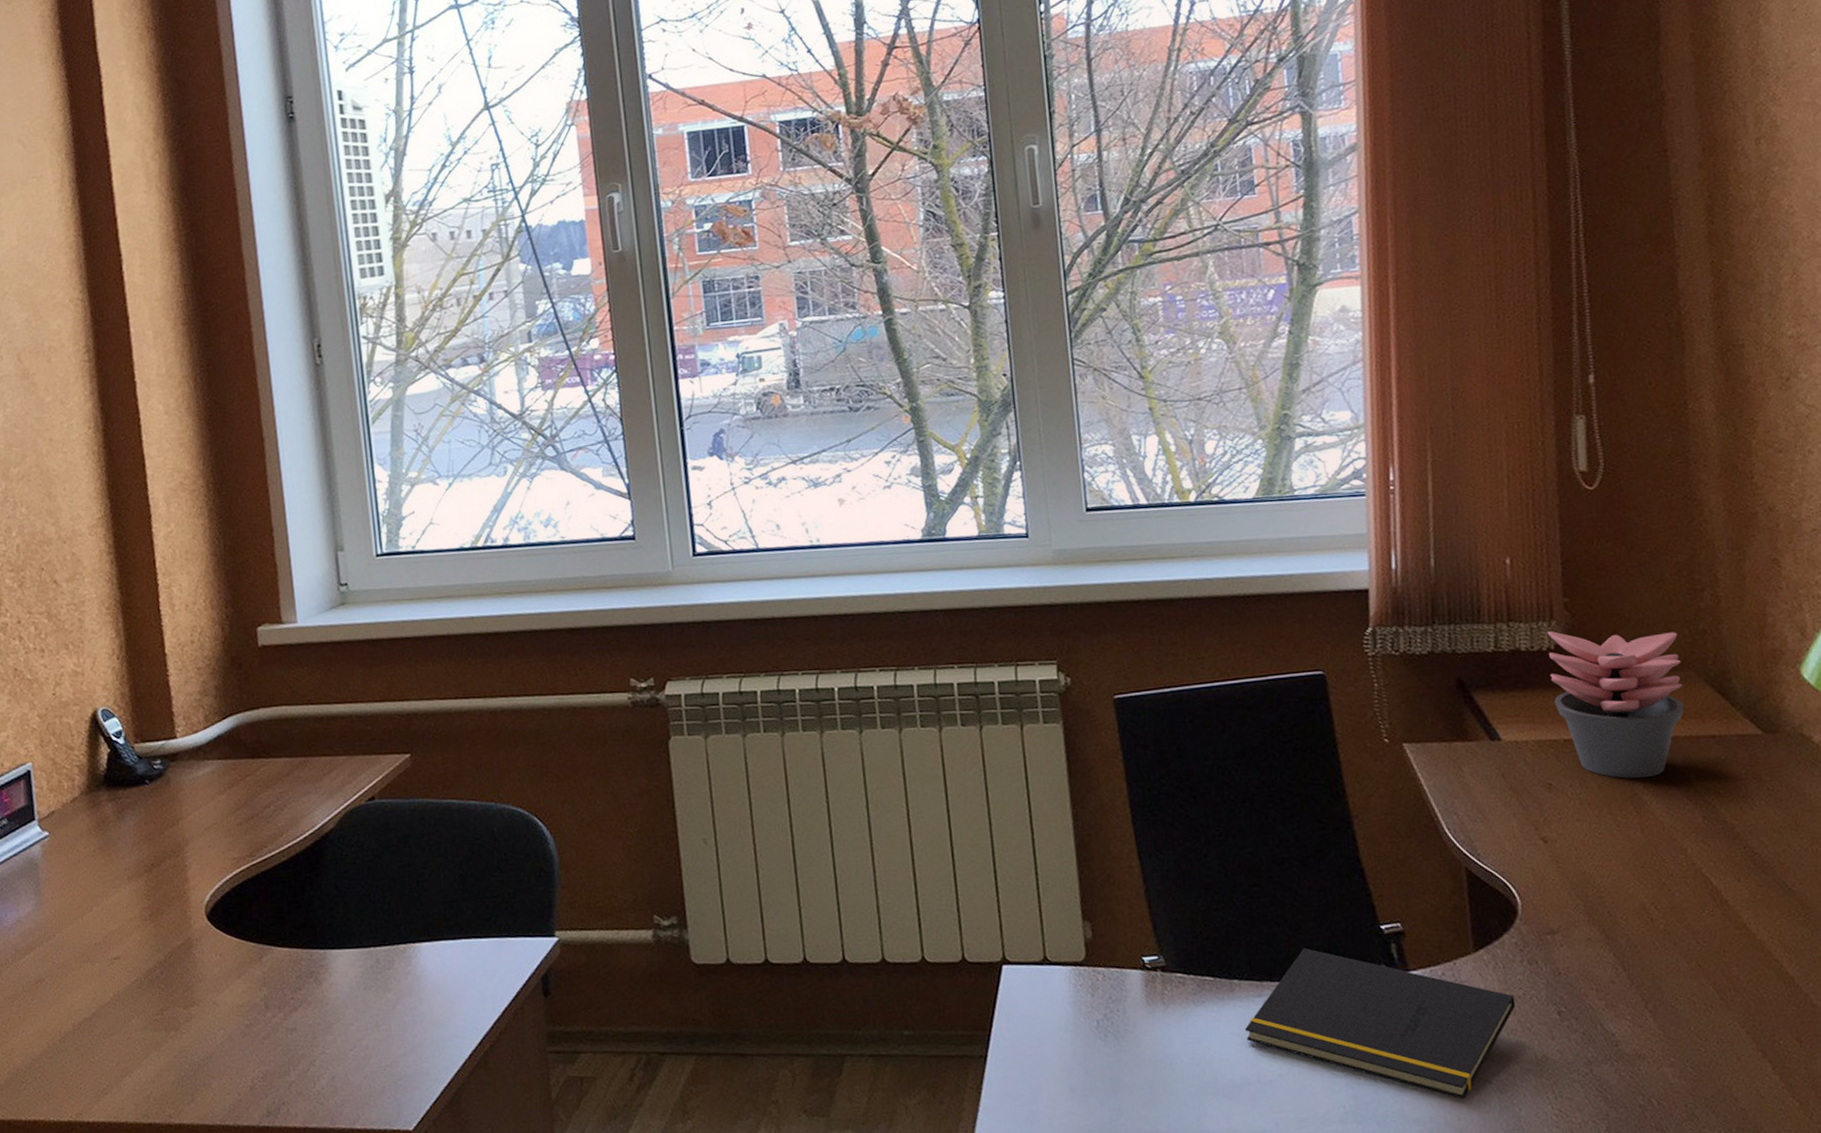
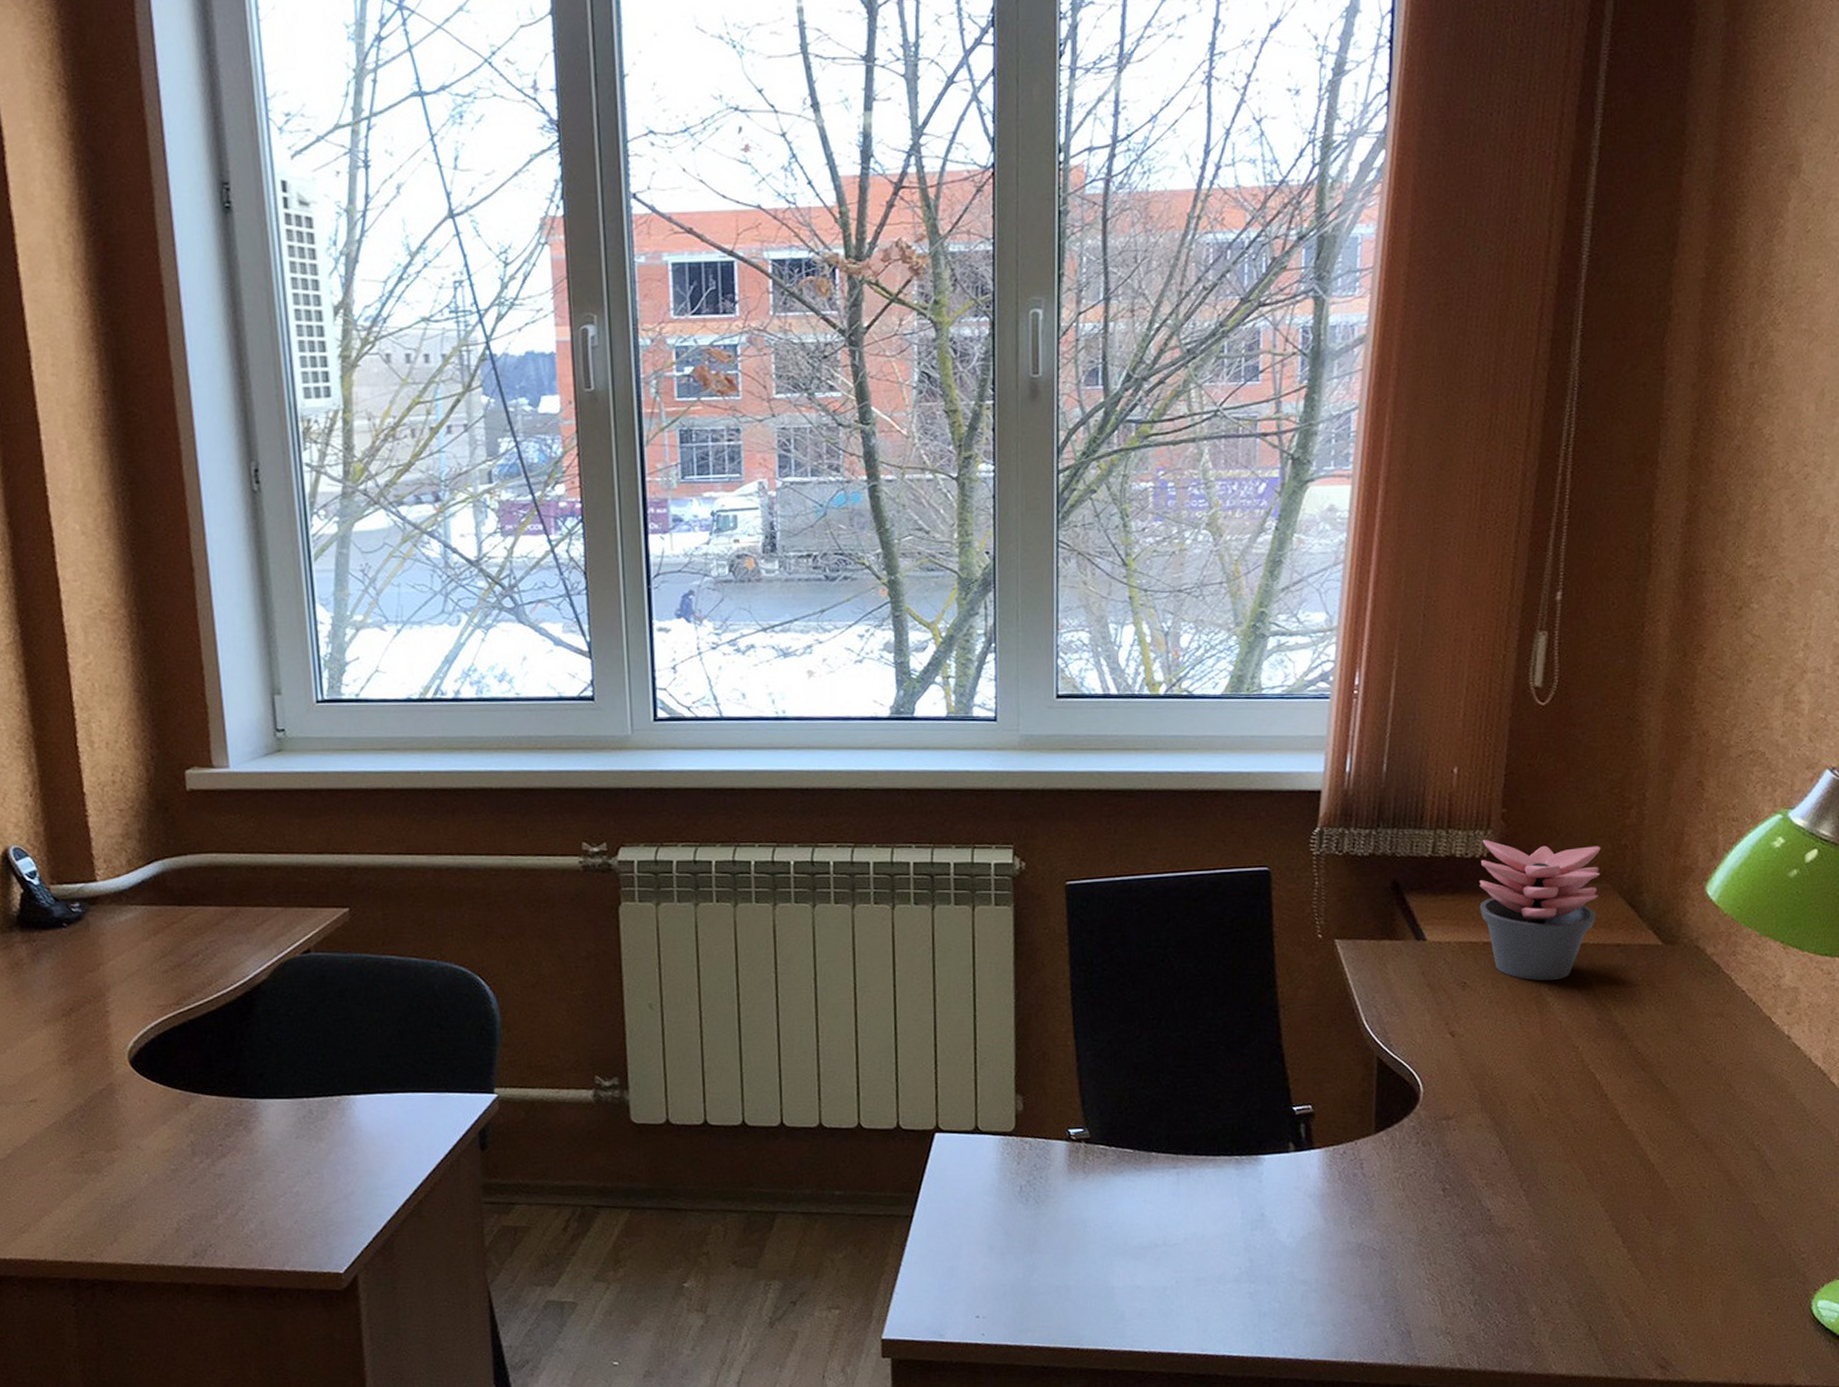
notepad: present [1245,948,1516,1099] -> none [1158,1125,1406,1264]

